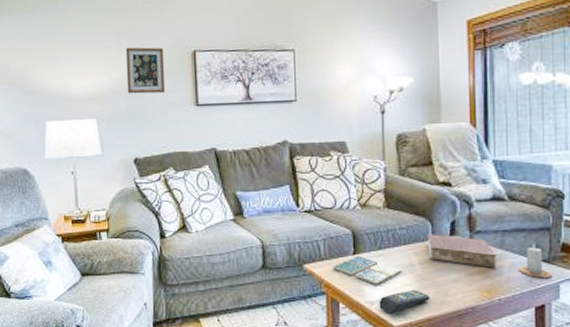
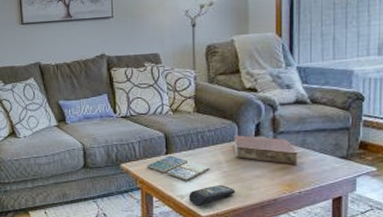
candle: present [518,244,552,279] -> none [318,143,349,174]

